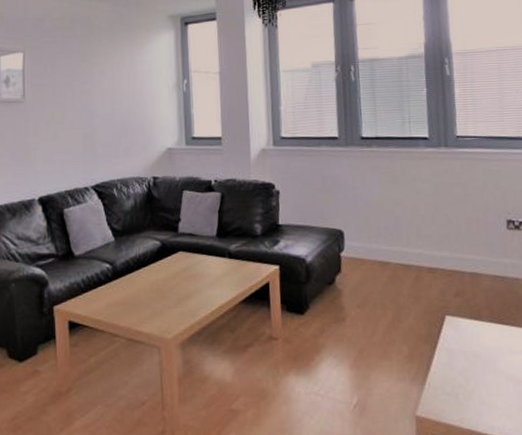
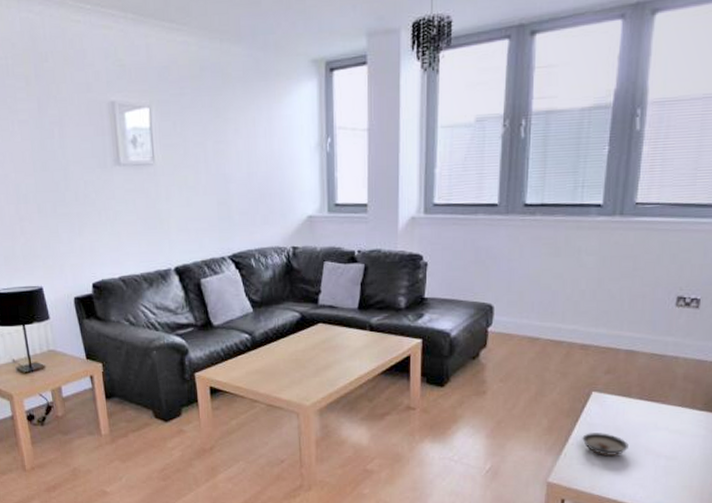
saucer: none [443,359,489,384] -> present [582,433,629,455]

